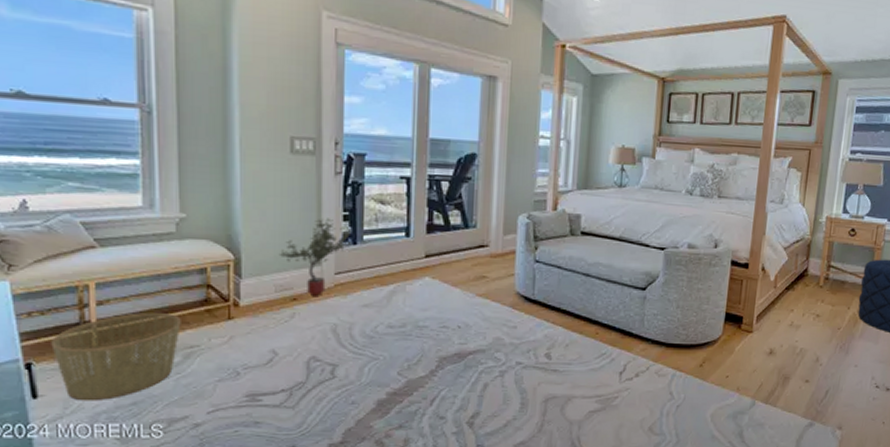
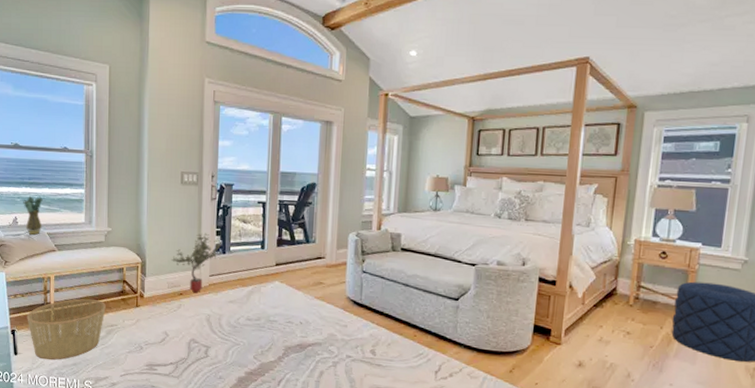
vase: none [36,168,72,225] -> present [23,196,43,235]

